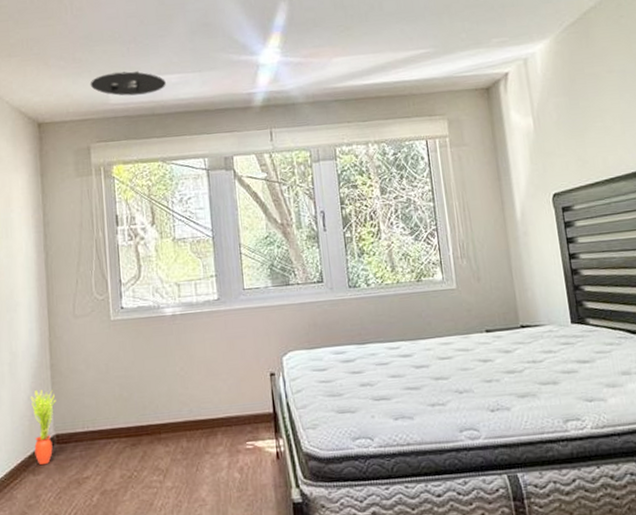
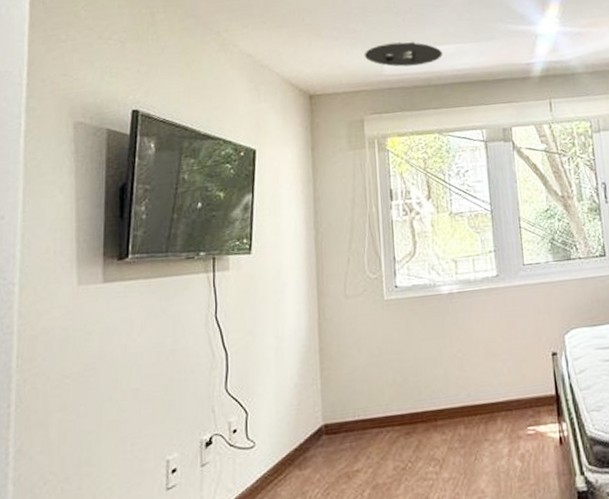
potted plant: present [30,389,56,466] -> none [297,376,325,459]

